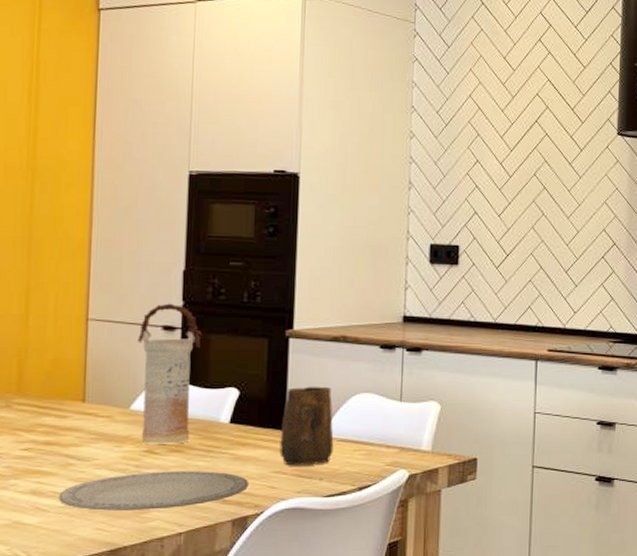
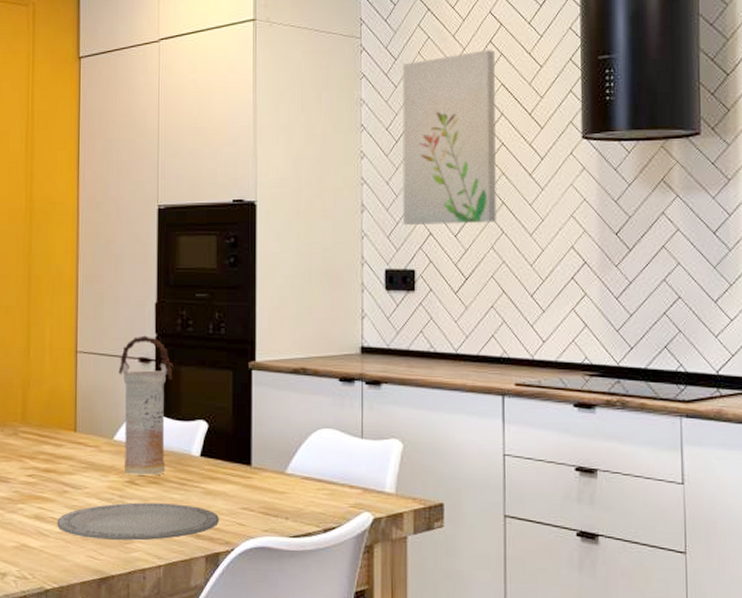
mug: present [279,386,334,466] -> none [247,420,298,504]
wall art: none [449,47,544,205] -> present [402,50,496,225]

